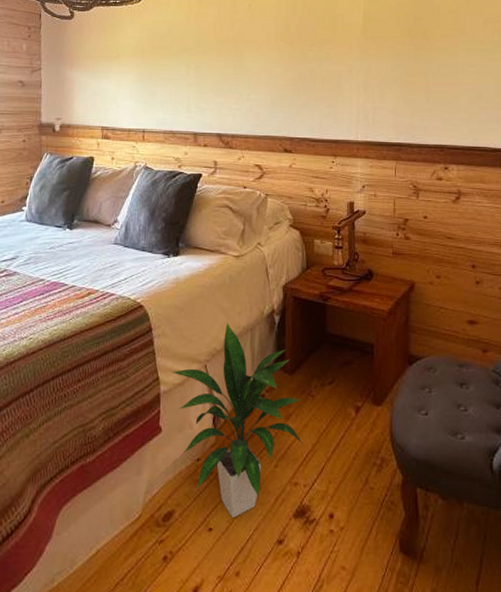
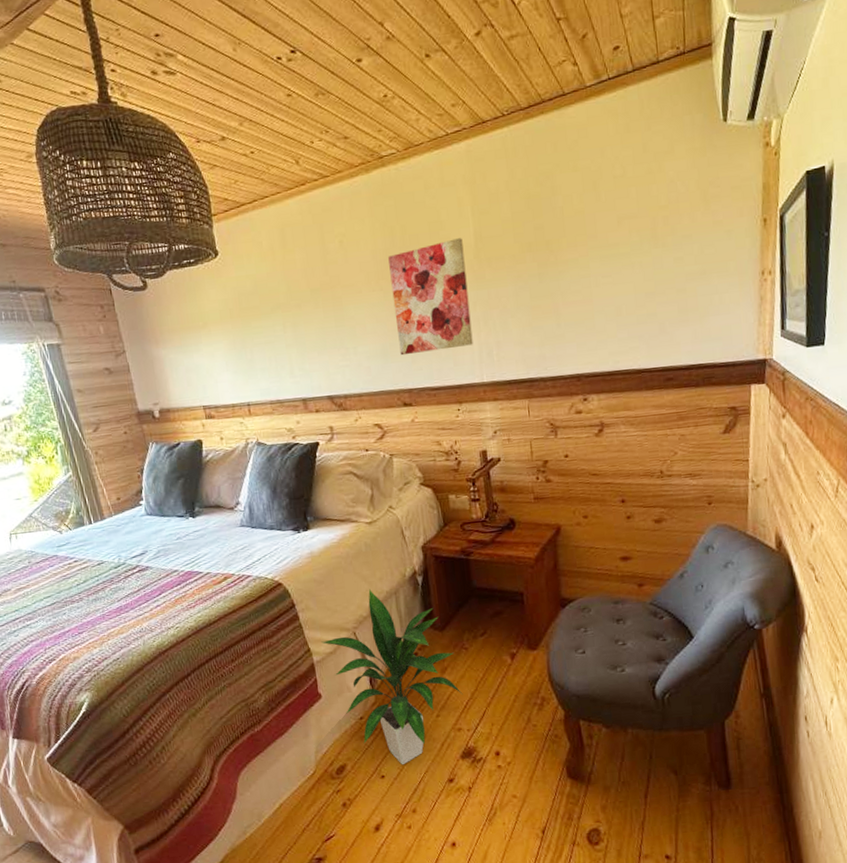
wall art: none [287,17,353,108] -> present [388,238,473,356]

